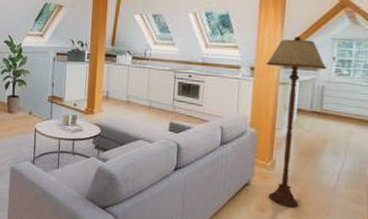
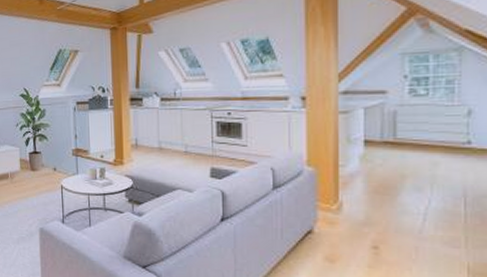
floor lamp: present [265,36,327,208] -> none [319,55,398,256]

